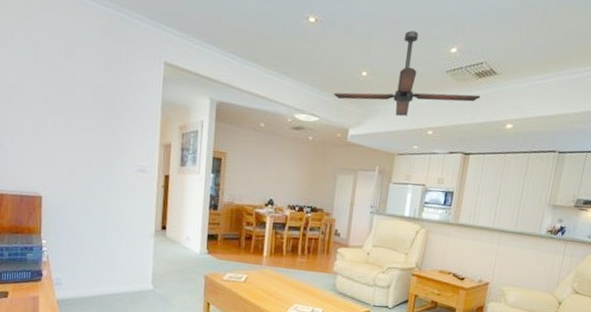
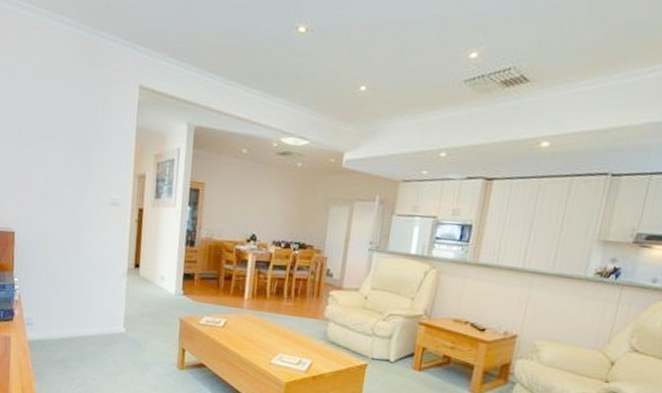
ceiling fan: present [334,30,481,116] -> none [327,35,508,137]

